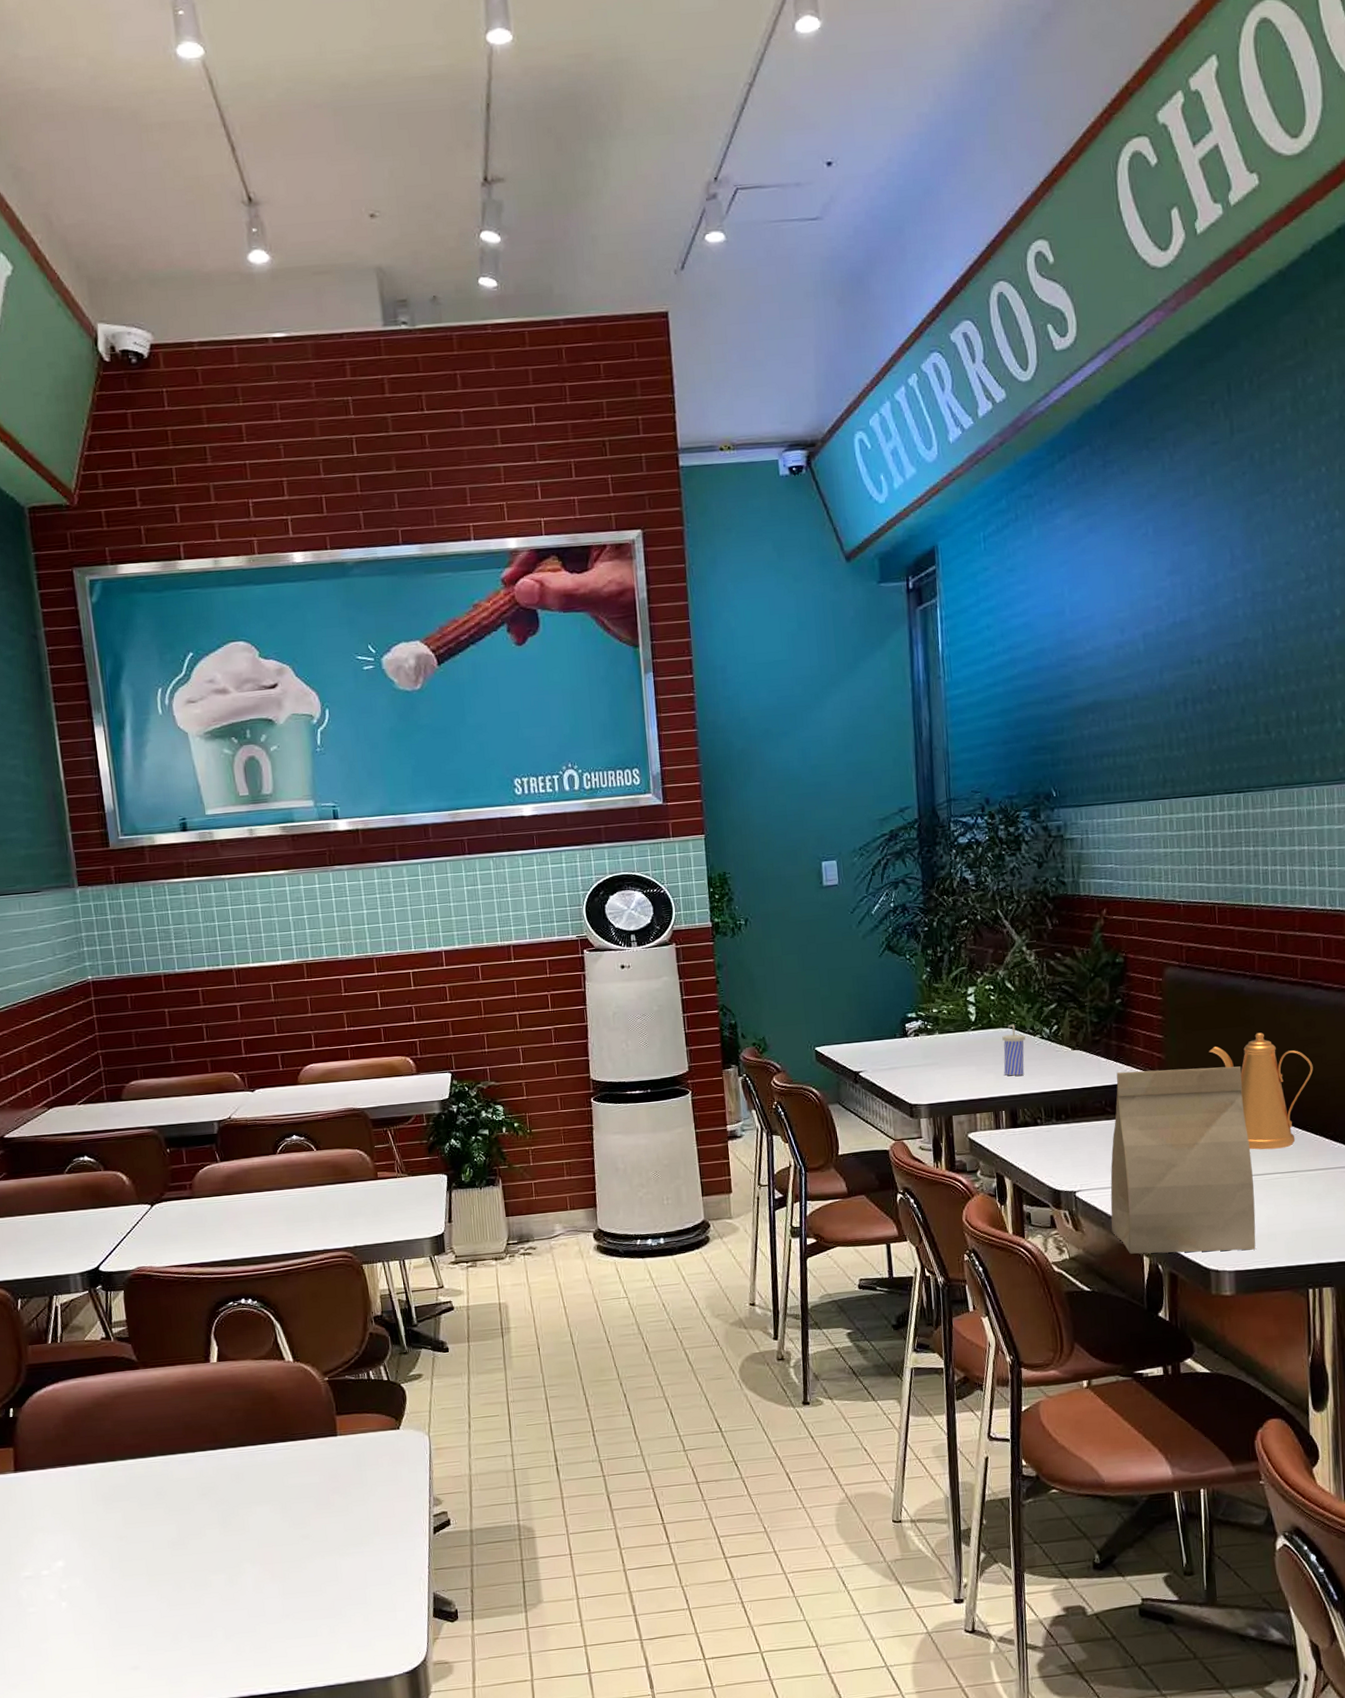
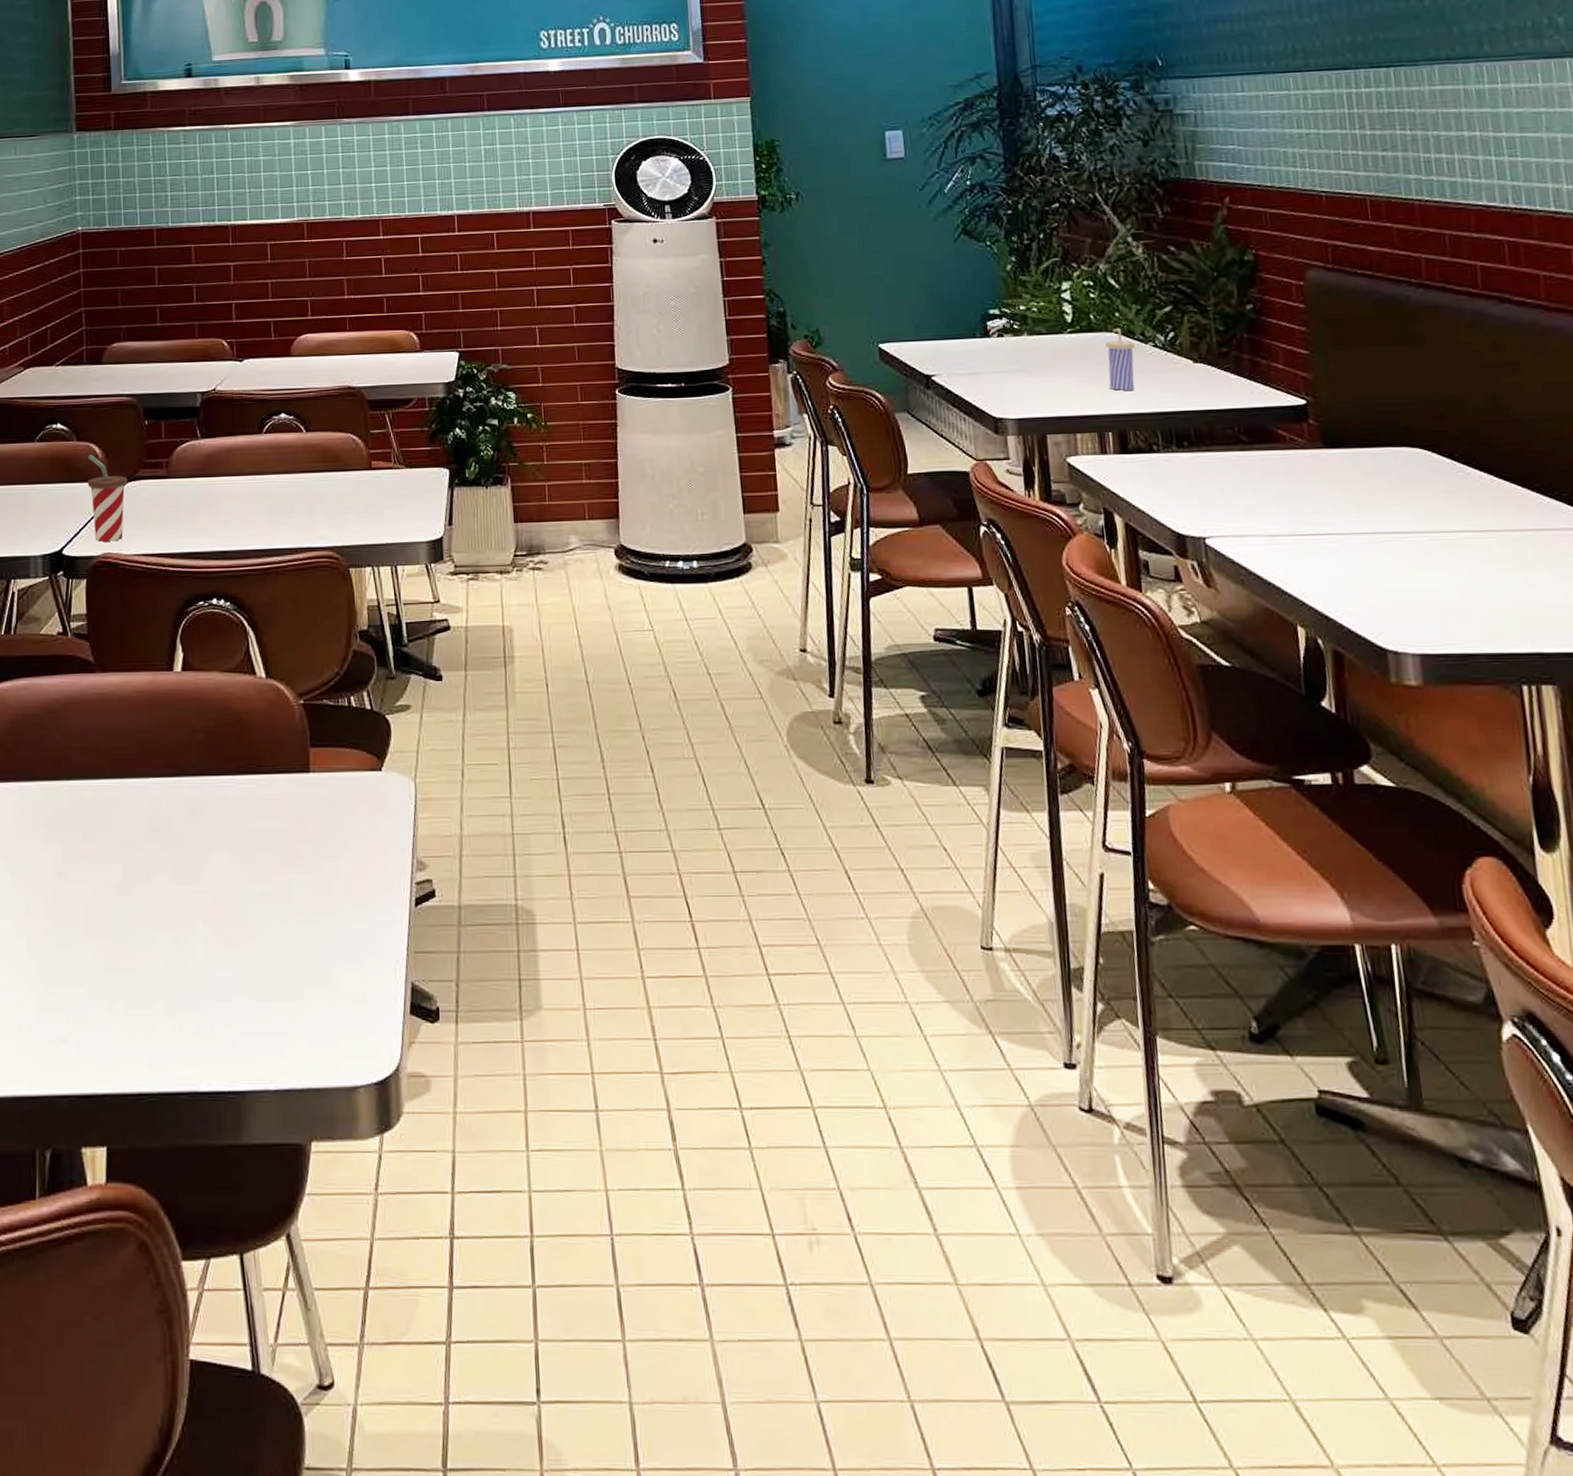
beverage cup: none [115,1182,155,1258] -> present [87,454,128,542]
paper bag: present [1110,1066,1256,1254] -> none [1249,392,1446,628]
coffee pot: present [1209,1032,1313,1150] -> none [1368,353,1508,501]

